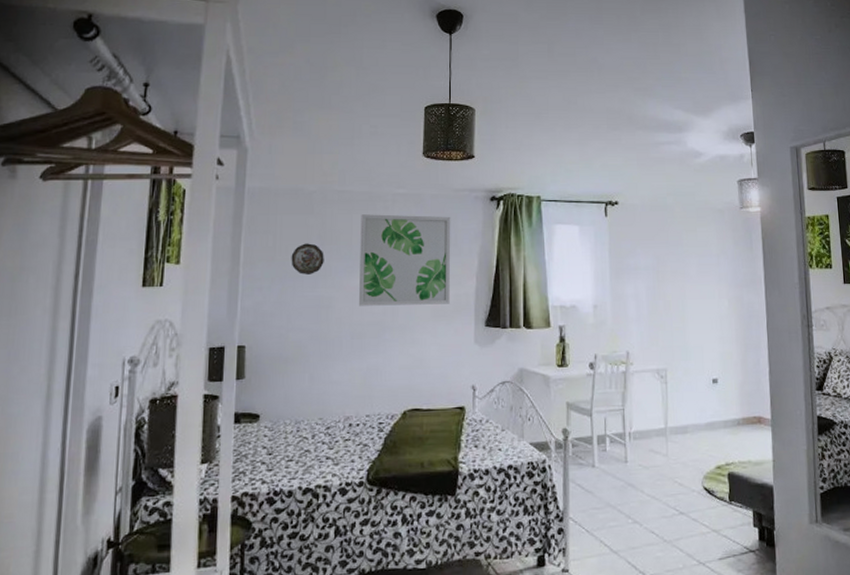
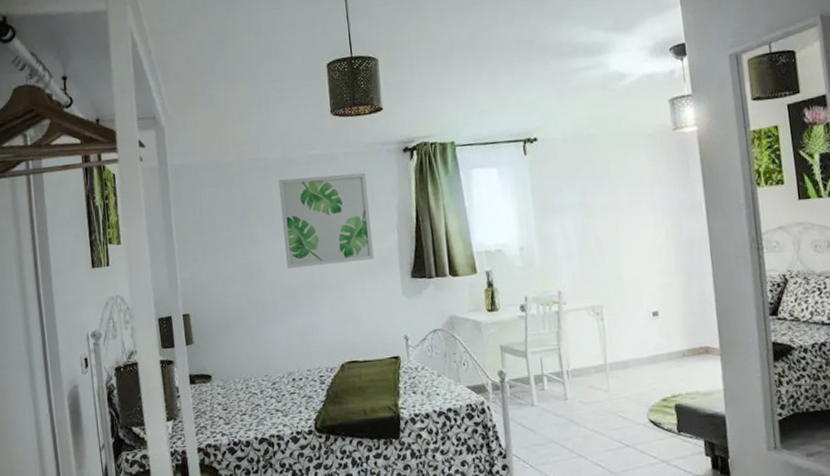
decorative plate: present [291,243,324,275] -> none [218,213,250,244]

